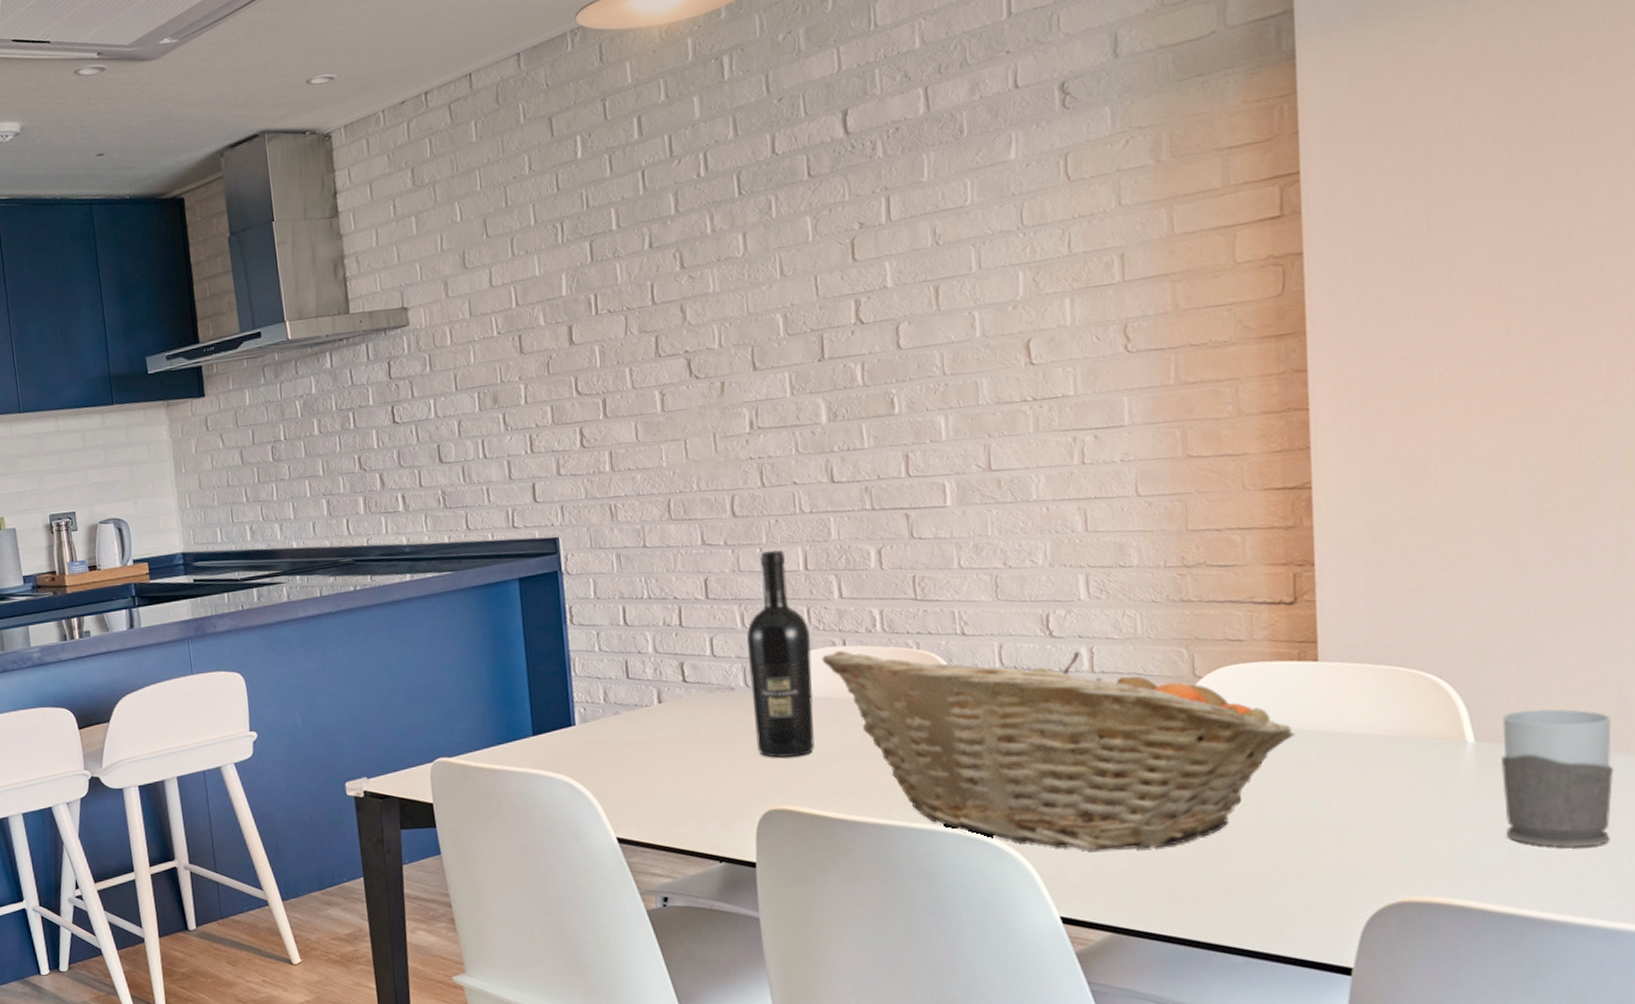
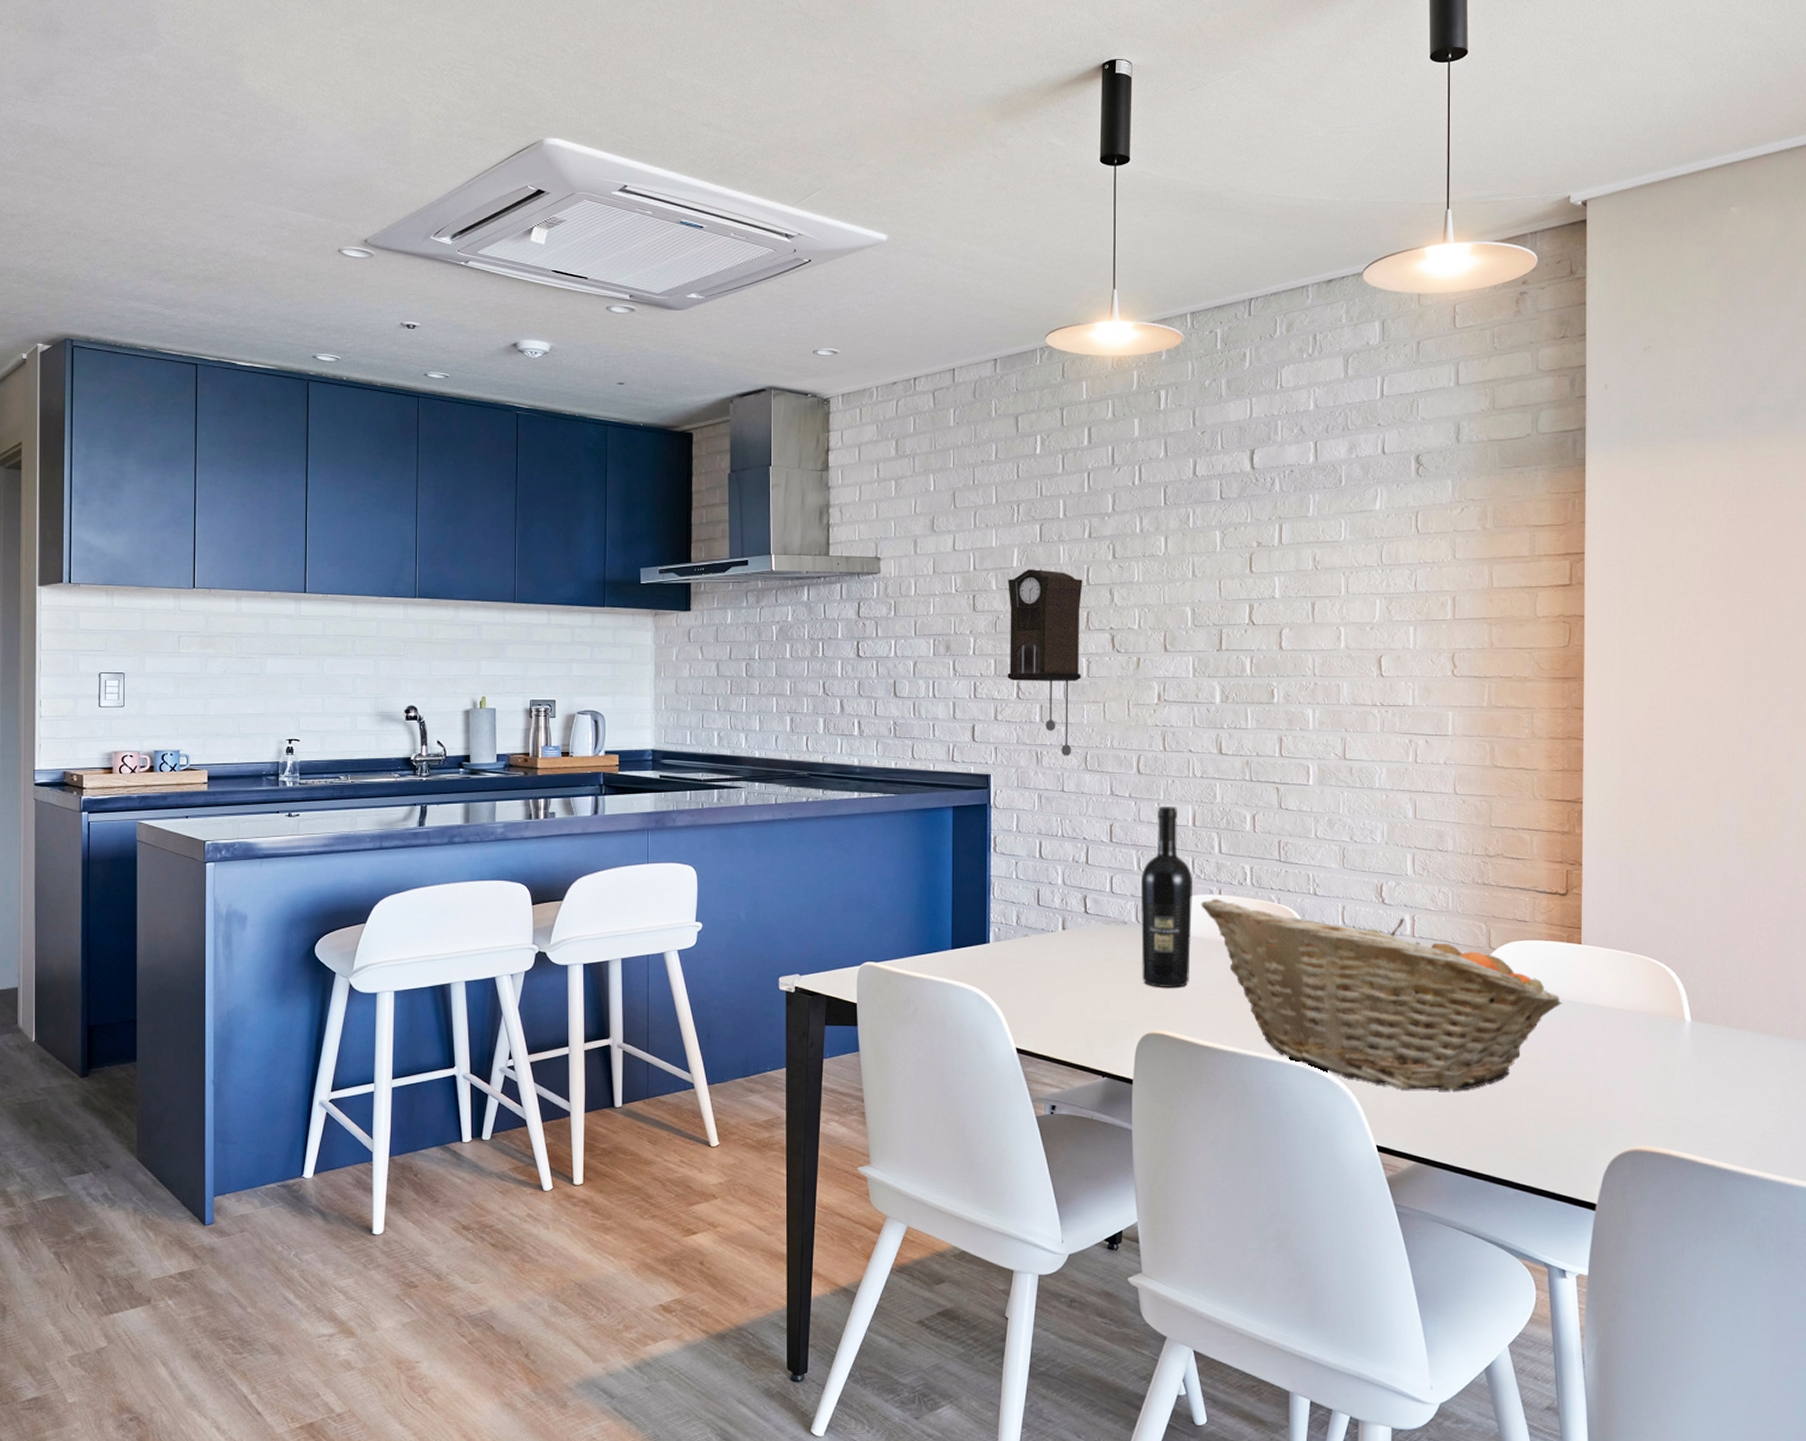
pendulum clock: none [557,293,655,507] -> present [1007,569,1083,756]
mug: present [1500,709,1614,847] -> none [1708,998,1787,1113]

